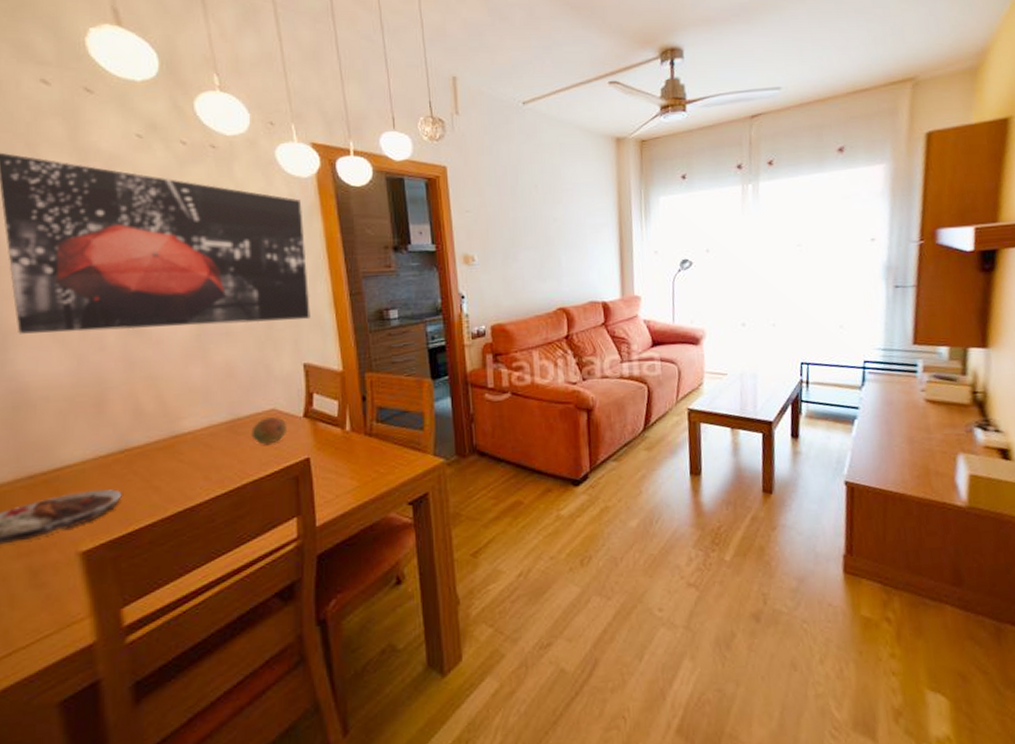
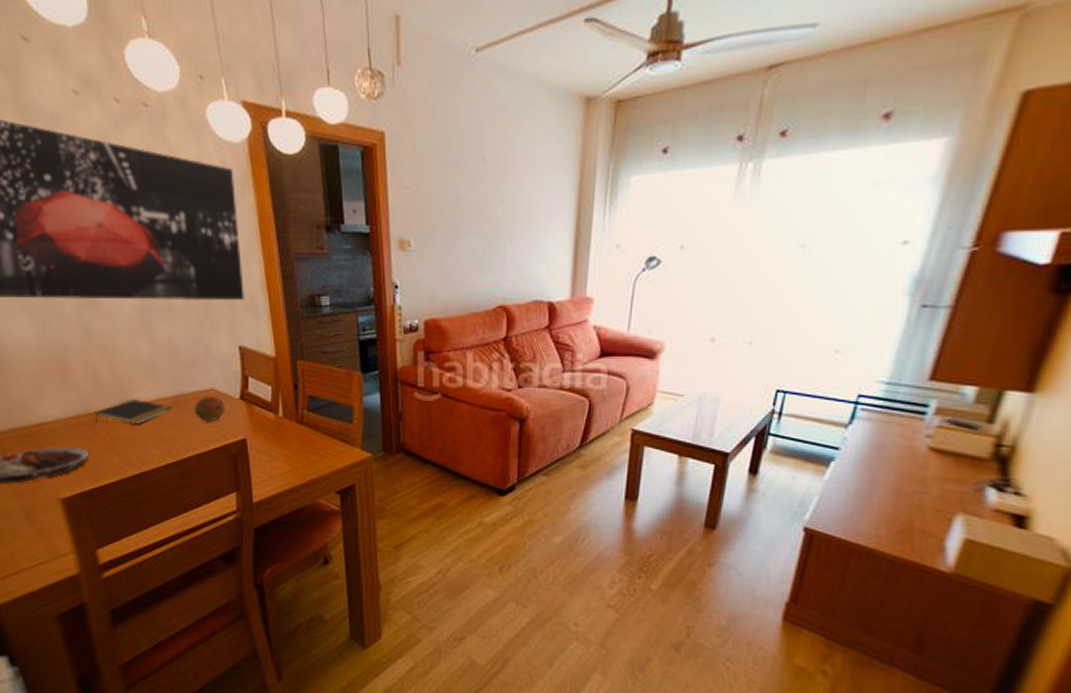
notepad: none [132,428,227,460] -> present [94,399,172,425]

